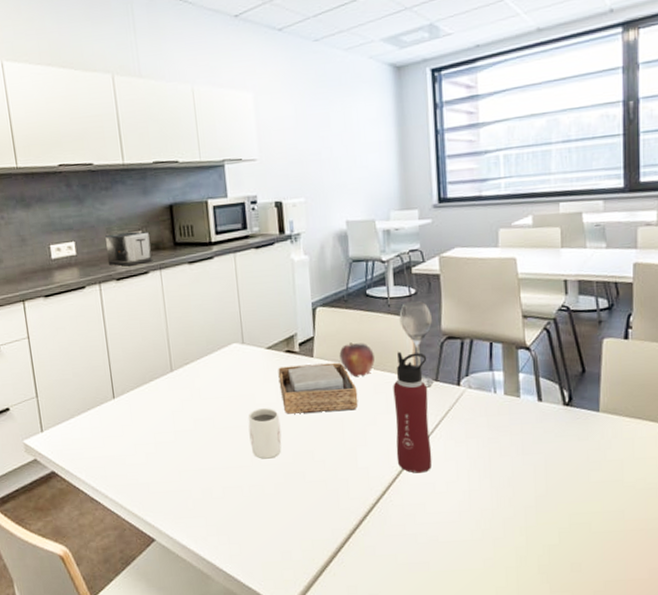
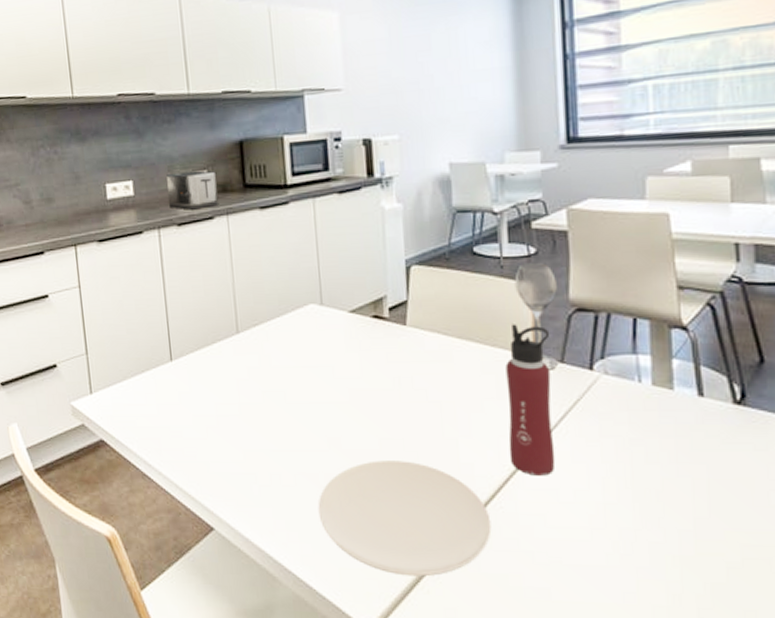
plate: none [243,469,384,564] -> present [318,460,492,577]
mug: present [248,408,282,459] -> none [325,383,366,444]
napkin holder: present [278,362,359,414] -> none [363,333,462,393]
fruit: present [339,342,375,377] -> none [438,310,483,351]

